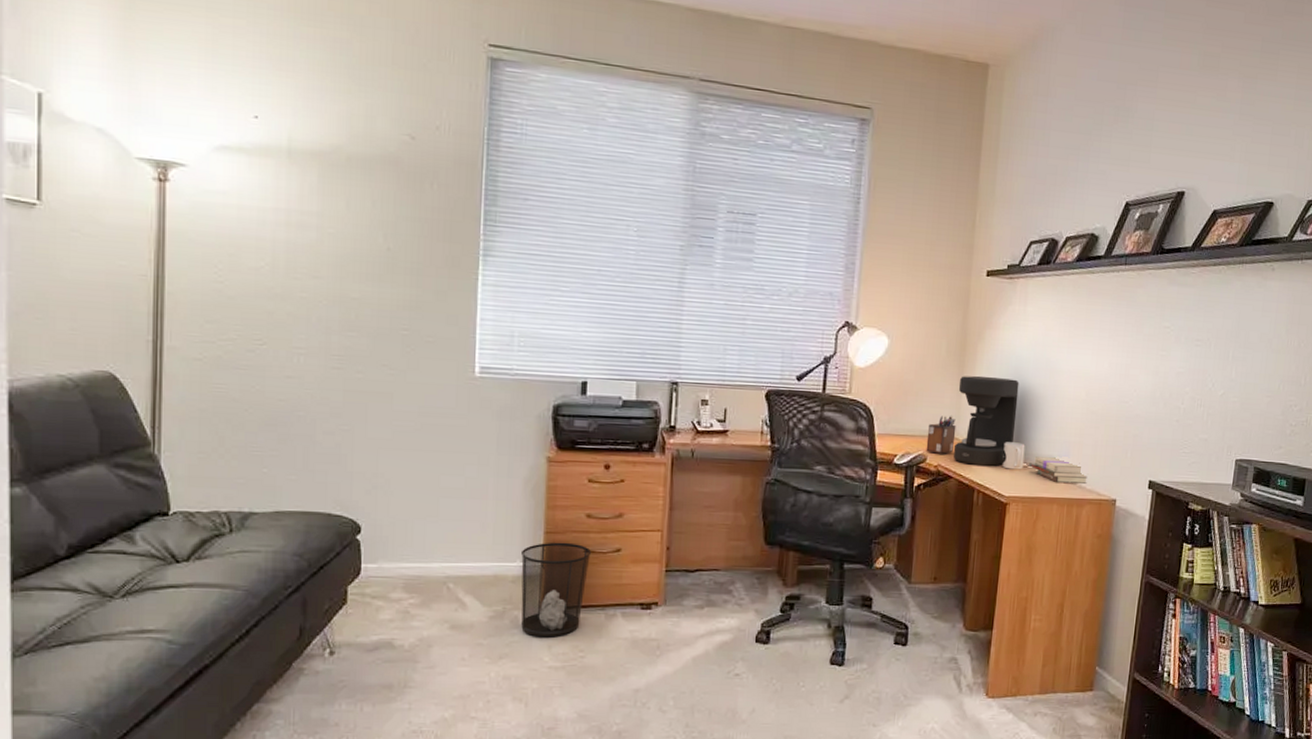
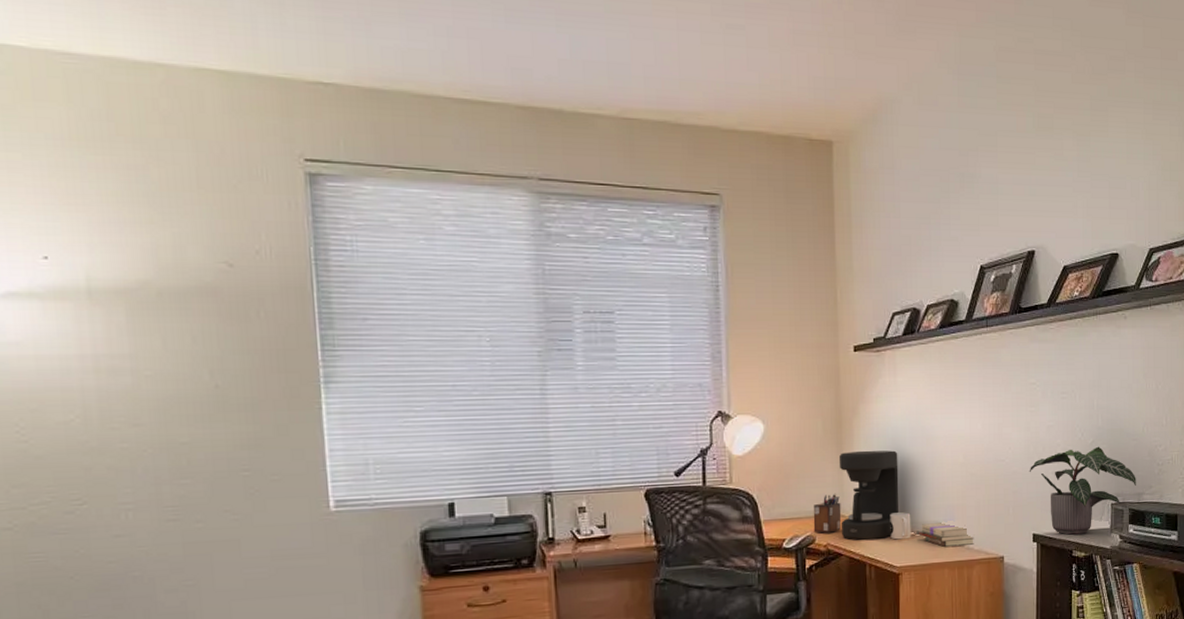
potted plant: none [1152,399,1266,487] -> present [1029,446,1136,535]

